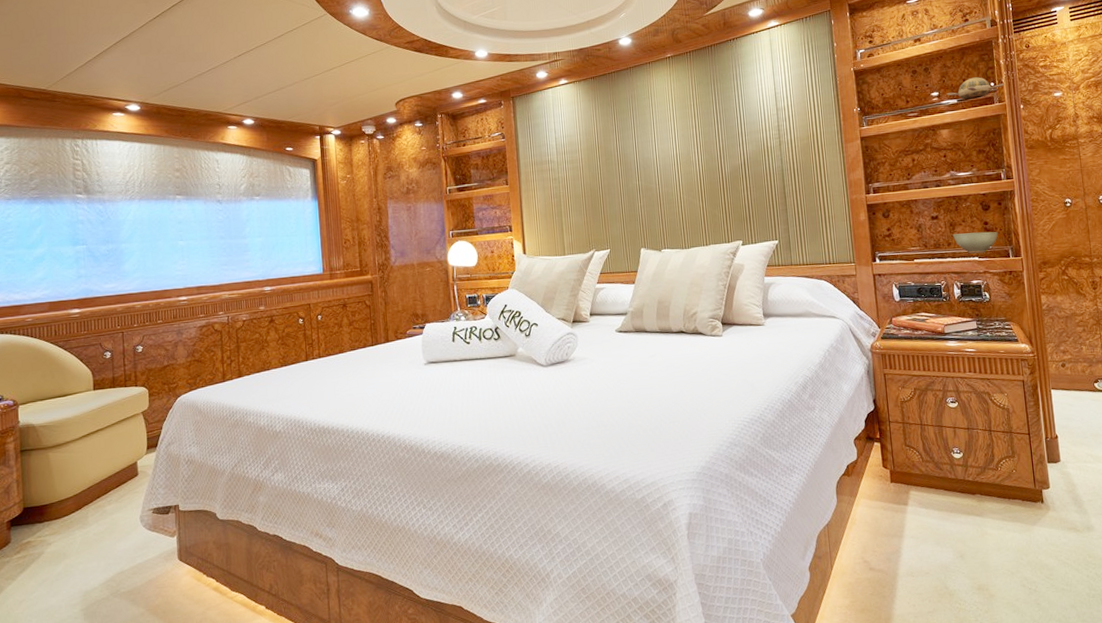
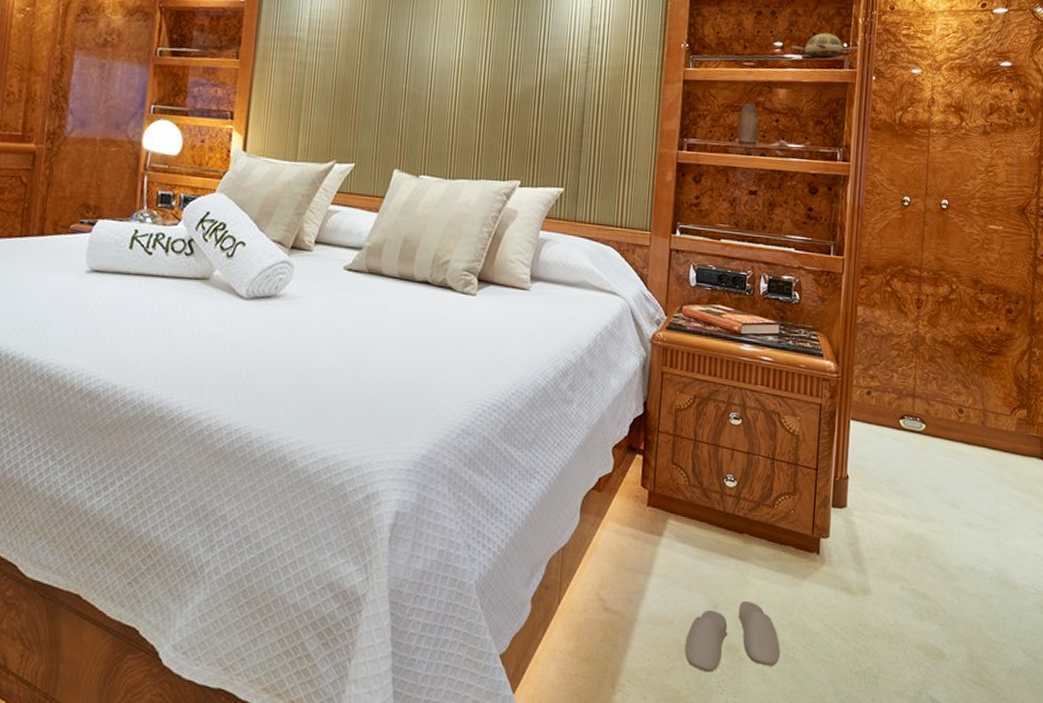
vase: none [911,145,932,184] -> present [737,102,761,149]
slippers: none [941,548,1024,610] -> present [684,600,780,672]
bowl: present [952,231,999,254] -> none [770,216,823,246]

